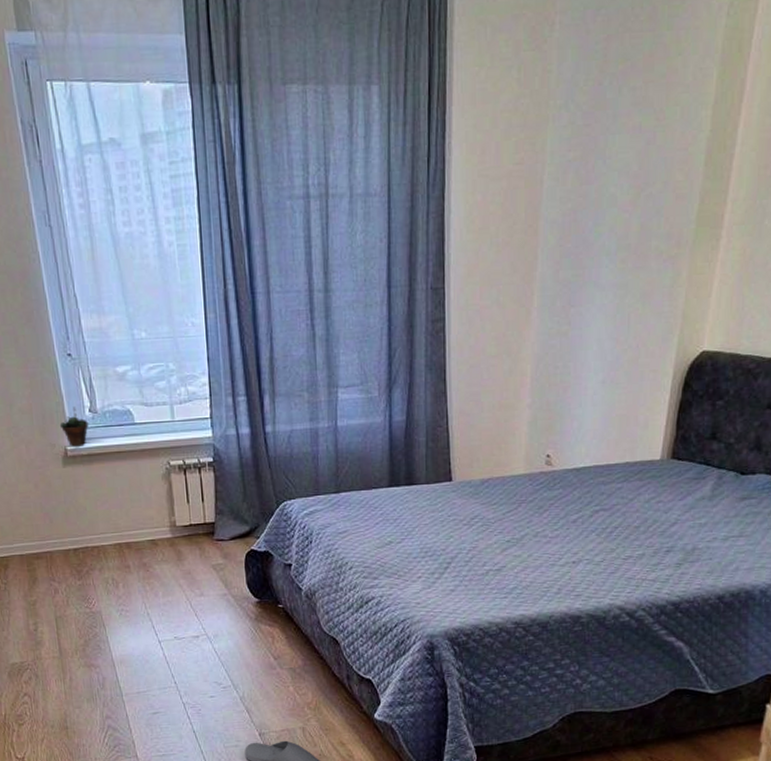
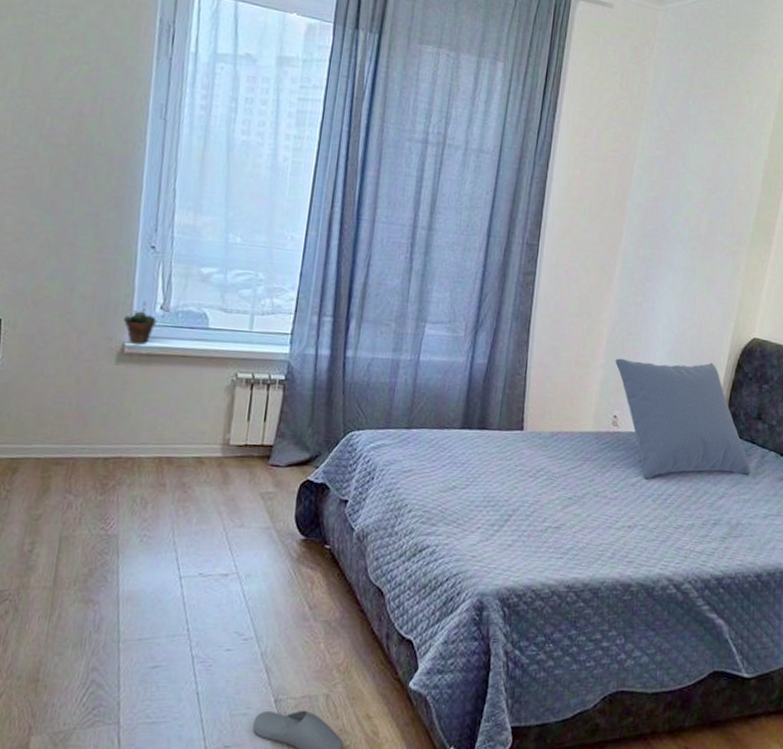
cushion: none [543,385,706,515] -> present [615,358,750,480]

